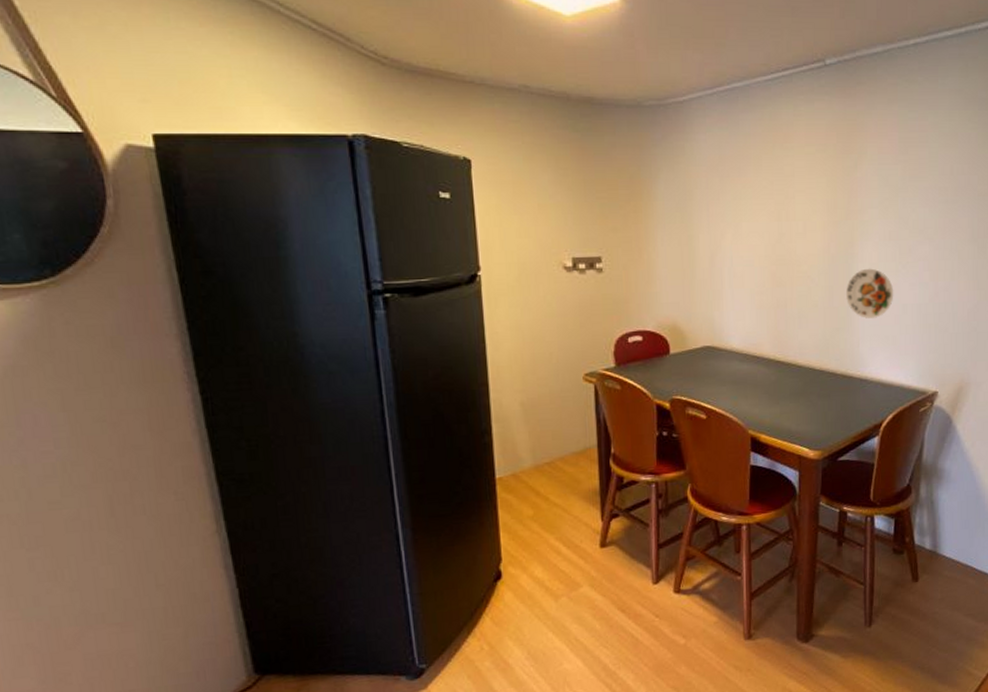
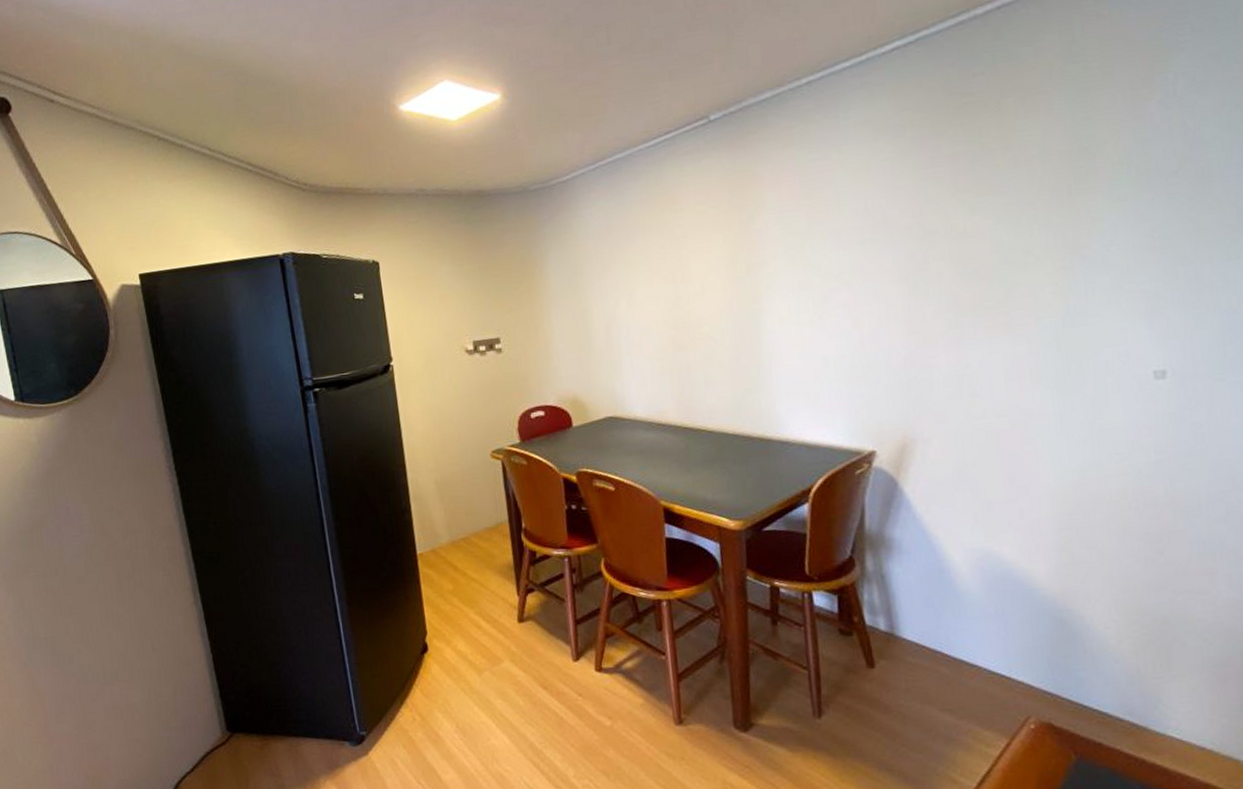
decorative plate: present [846,268,894,318] -> none [755,322,811,376]

